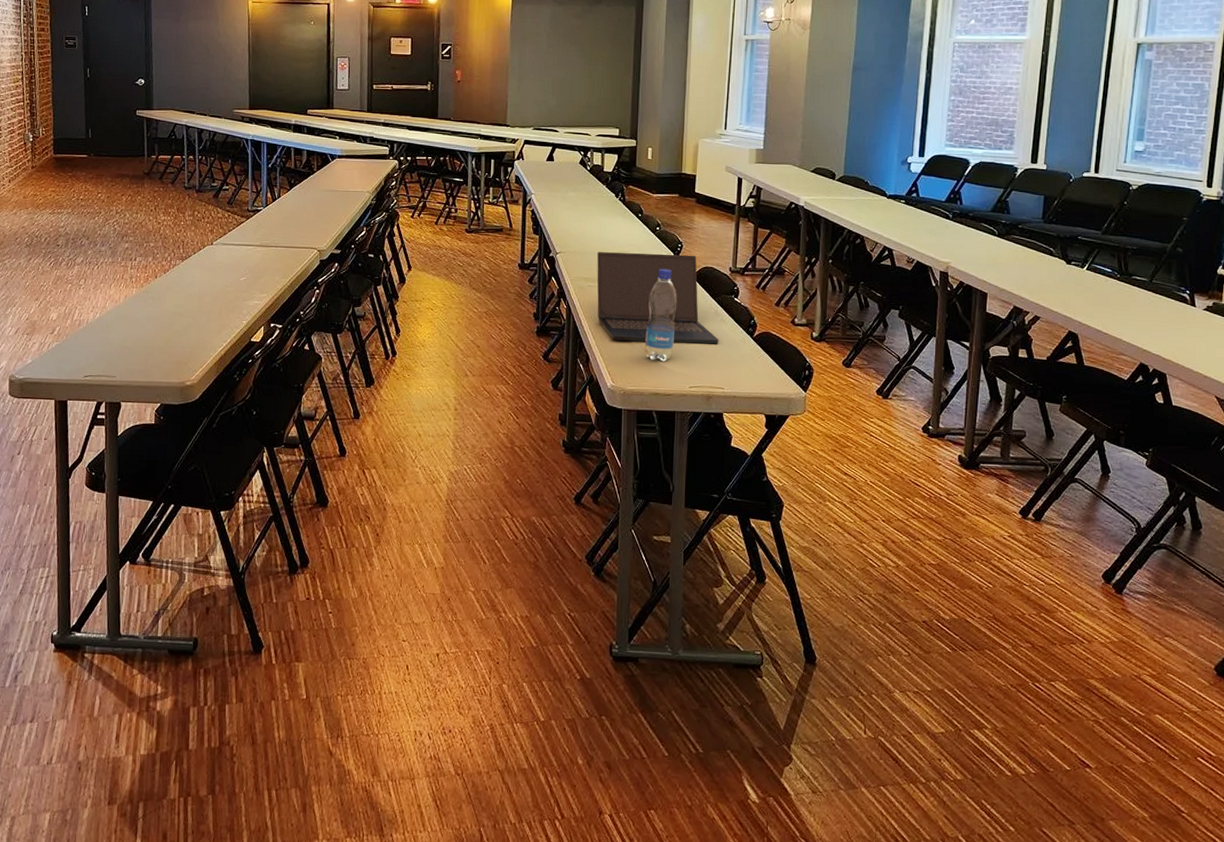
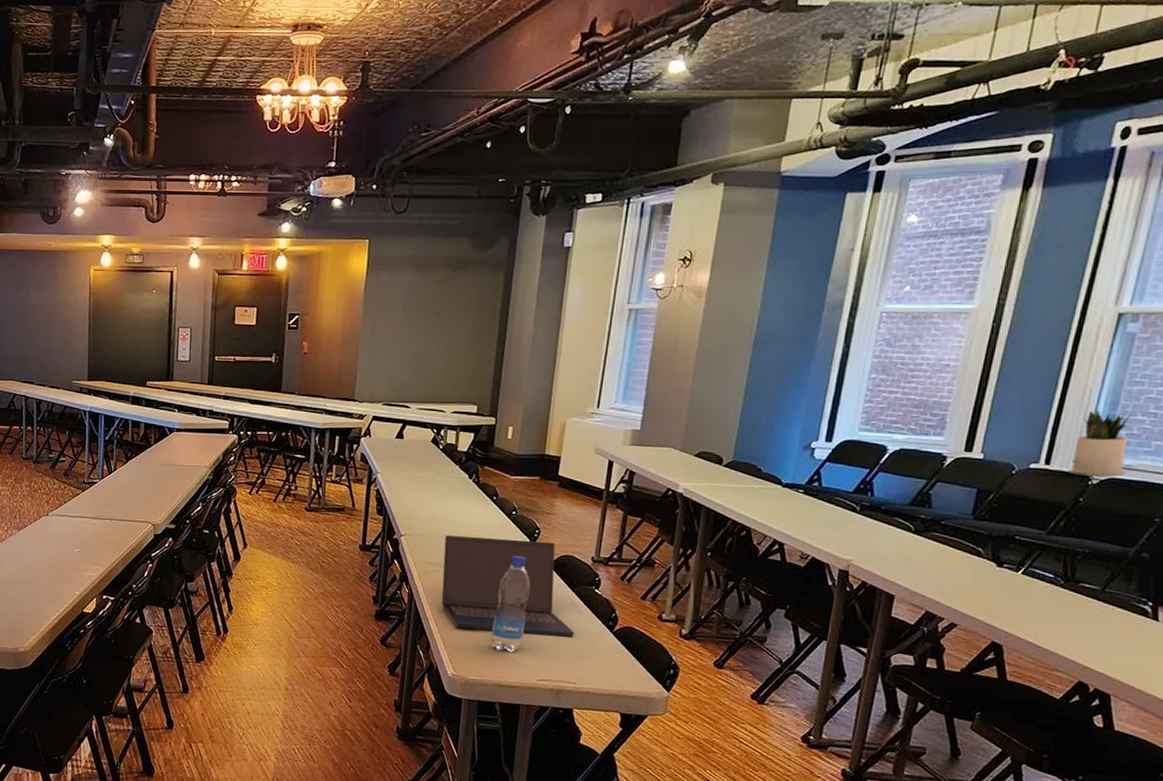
planter: none [1112,125,1159,183] -> present [1066,410,1132,477]

